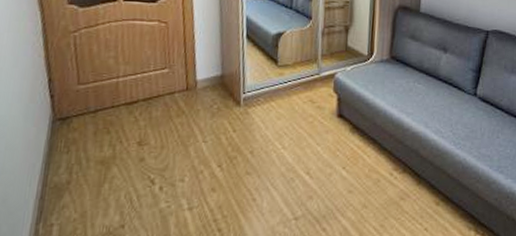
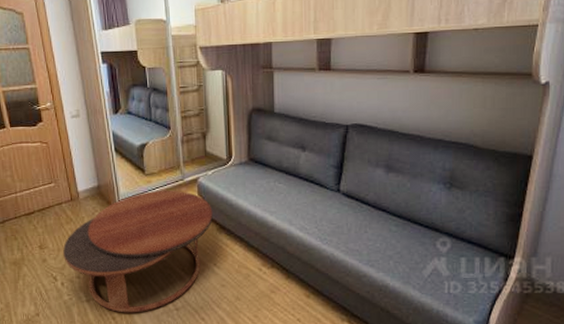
coffee table: none [167,84,348,224] -> present [63,190,213,313]

